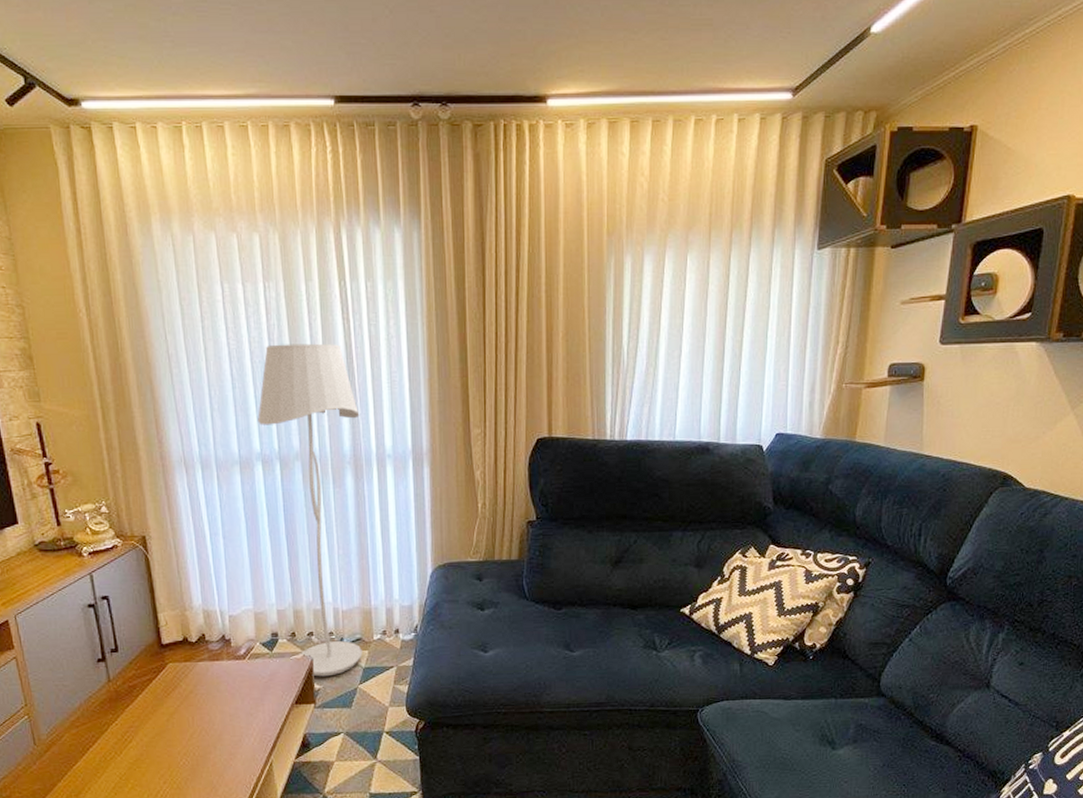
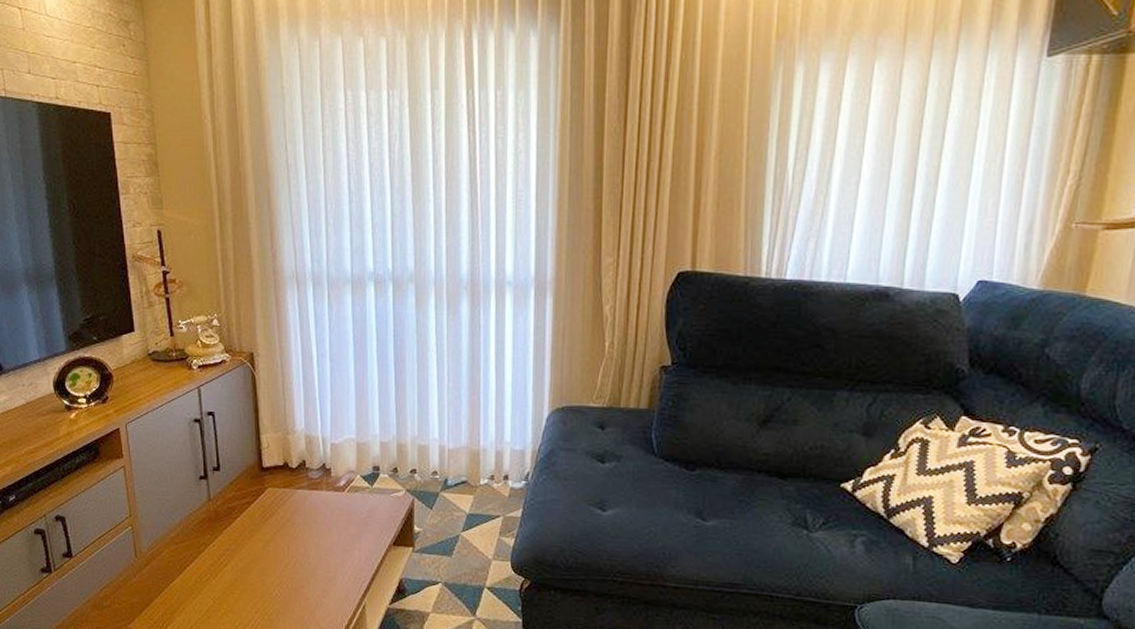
floor lamp: present [257,343,362,677] -> none [373,156,480,520]

